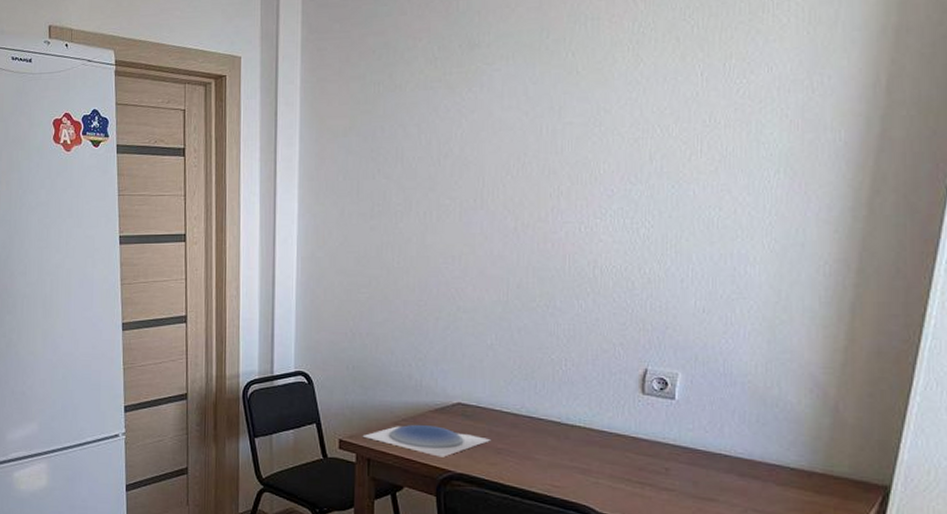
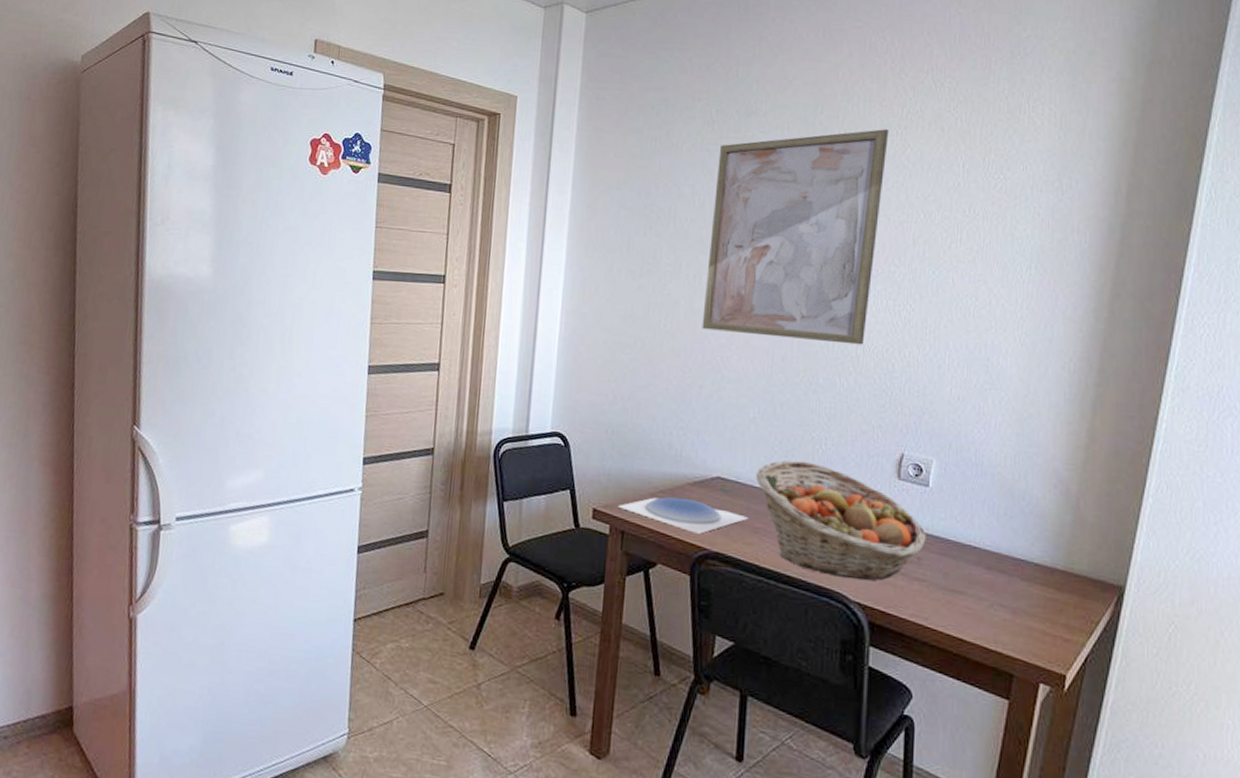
wall art: none [435,46,620,266] -> present [702,129,889,345]
fruit basket: none [497,382,674,493] -> present [756,460,926,581]

